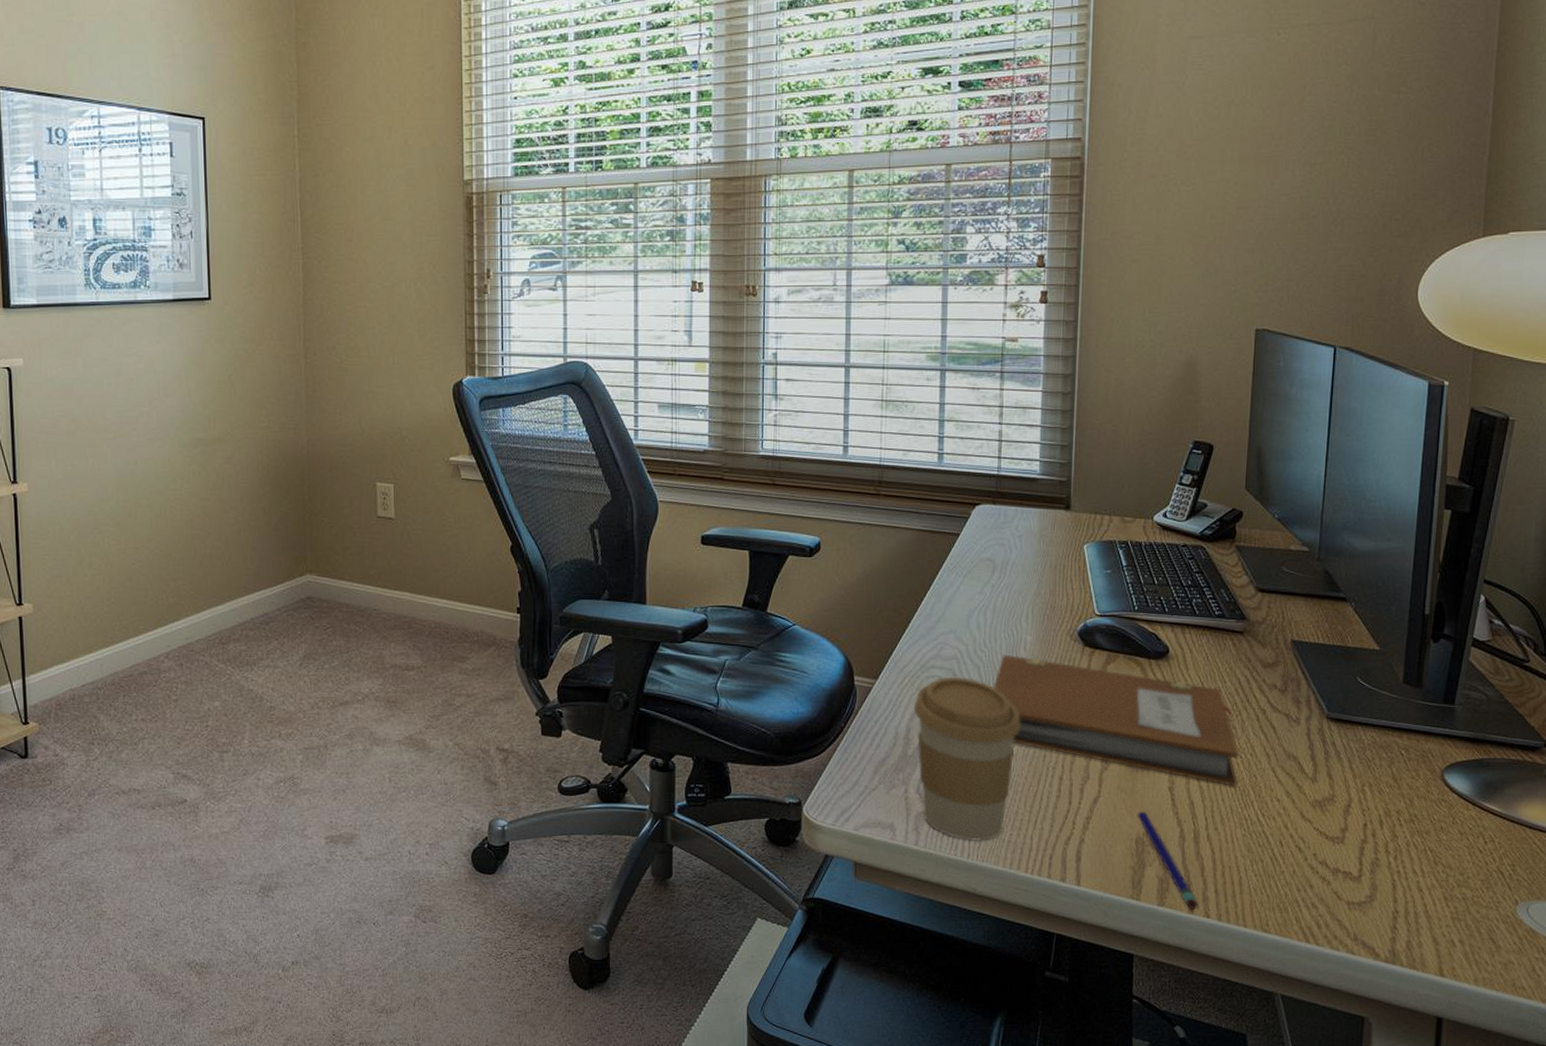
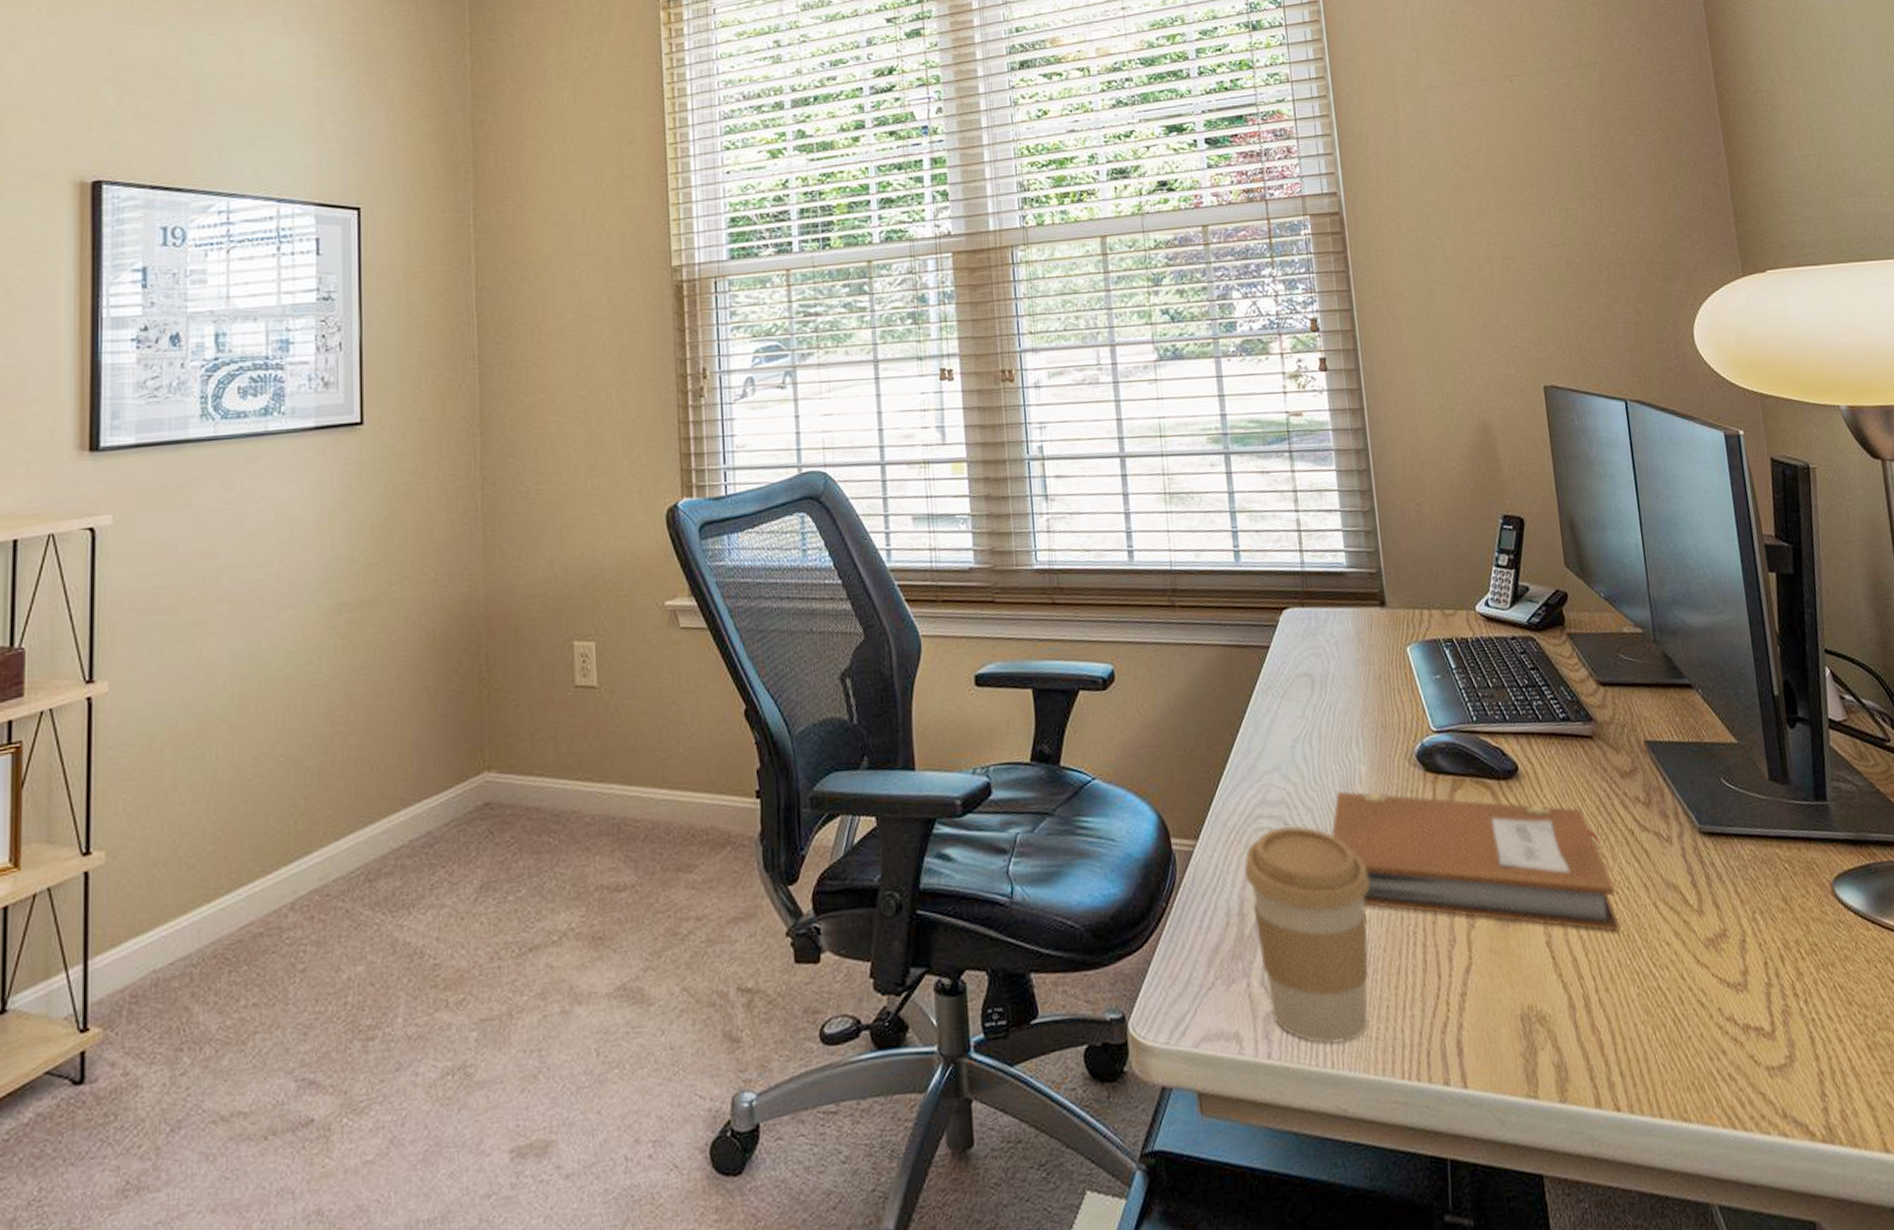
pen: present [1137,811,1198,910] -> none [1516,977,1605,1103]

